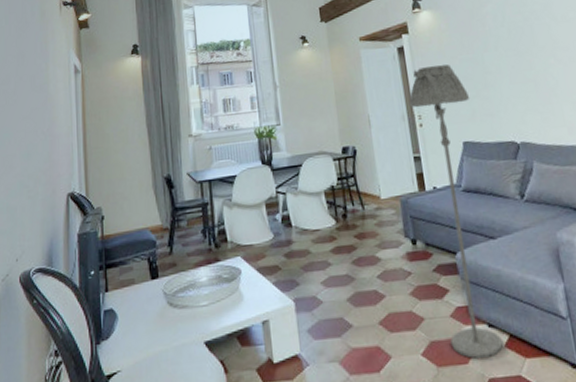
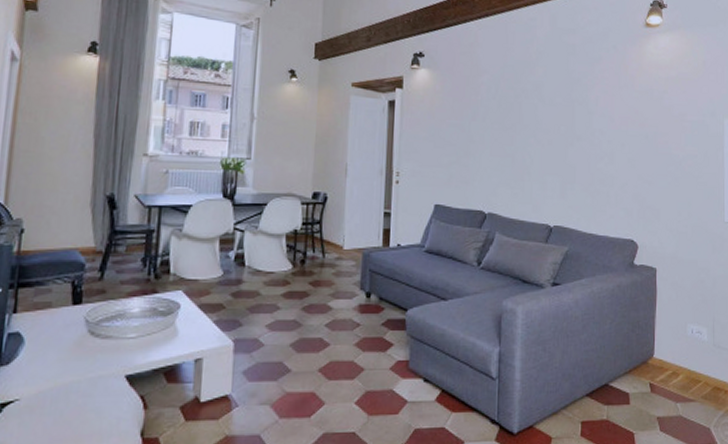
floor lamp: present [409,64,503,359] -> none [385,124,450,410]

